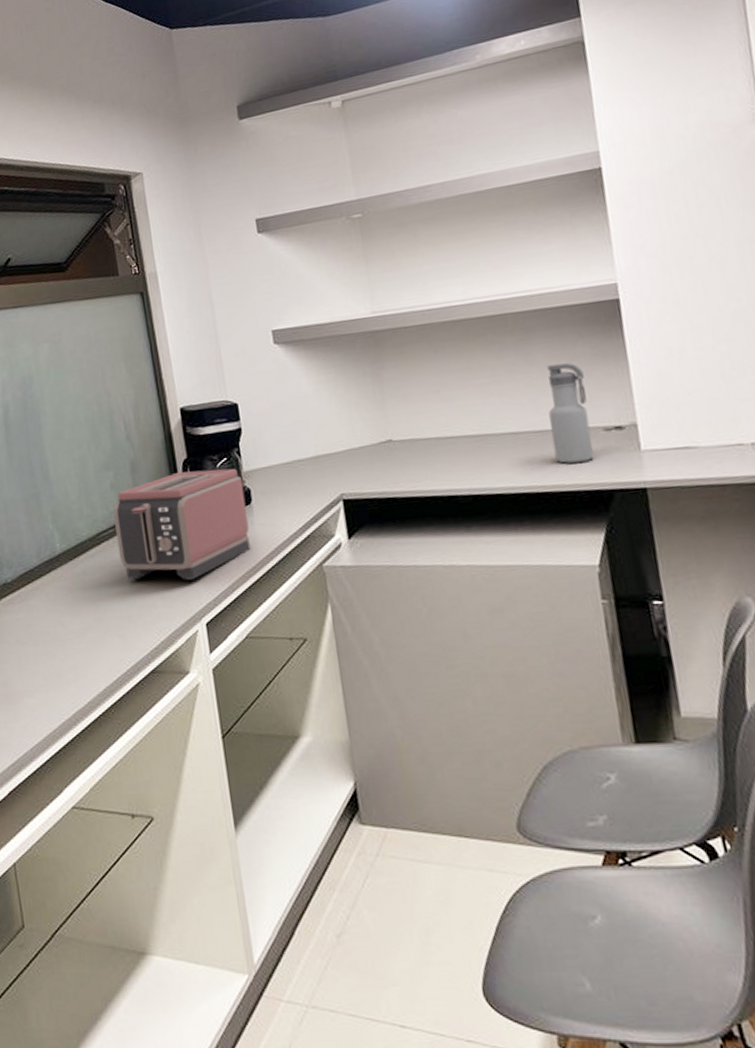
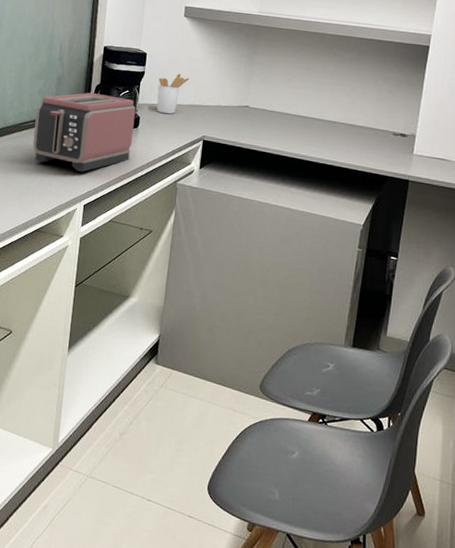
utensil holder: none [262,418,303,477] -> present [156,73,190,114]
water bottle: present [547,362,594,464] -> none [355,81,391,153]

